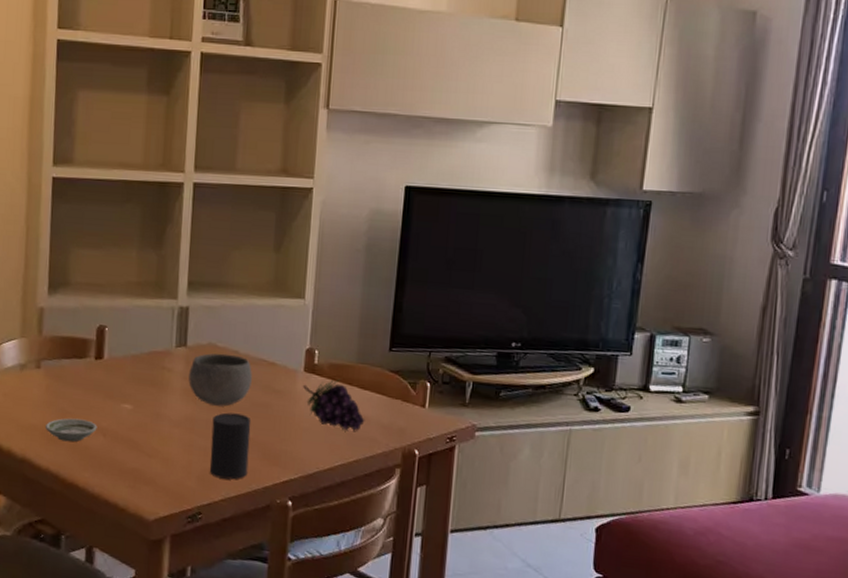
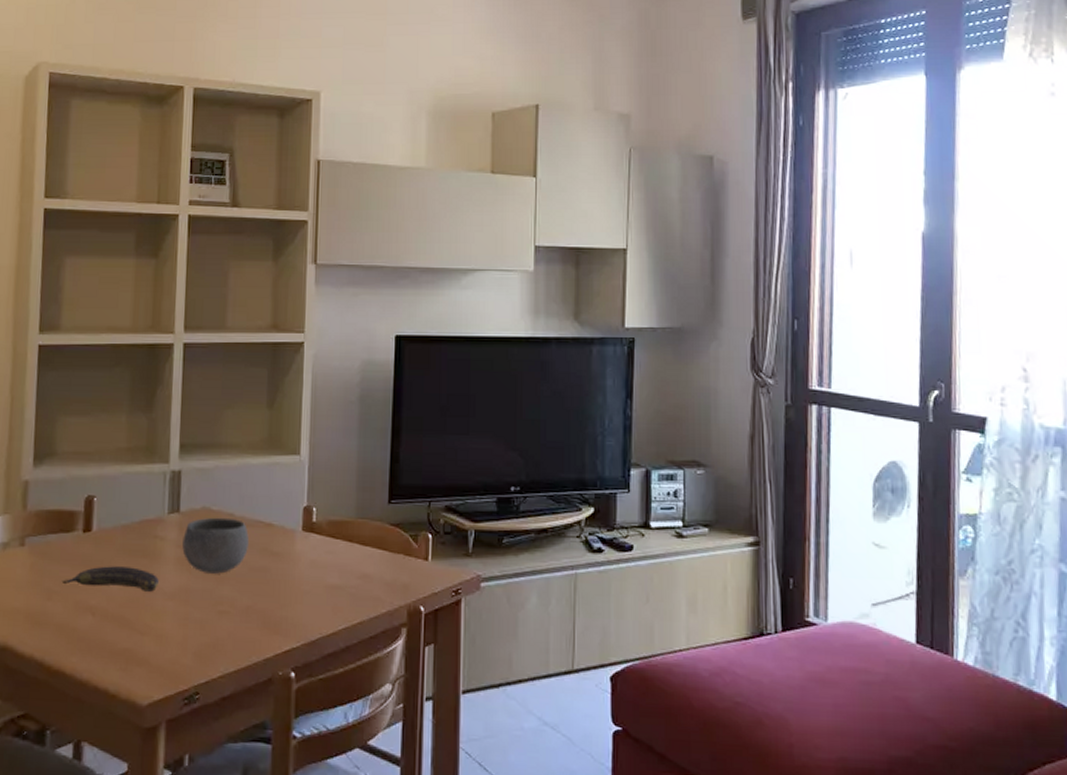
saucer: present [44,418,97,442] -> none [29,598,86,625]
banana: none [75,392,166,419] -> present [61,566,159,592]
cup: present [209,412,251,480] -> none [206,580,249,653]
fruit: present [303,379,365,431] -> none [302,536,368,591]

